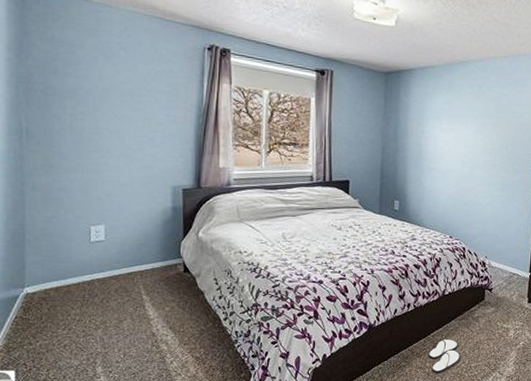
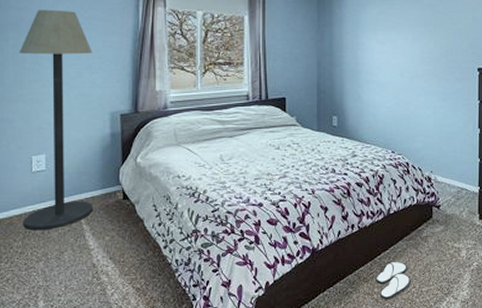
floor lamp: none [77,79,155,299] -> present [19,10,94,231]

